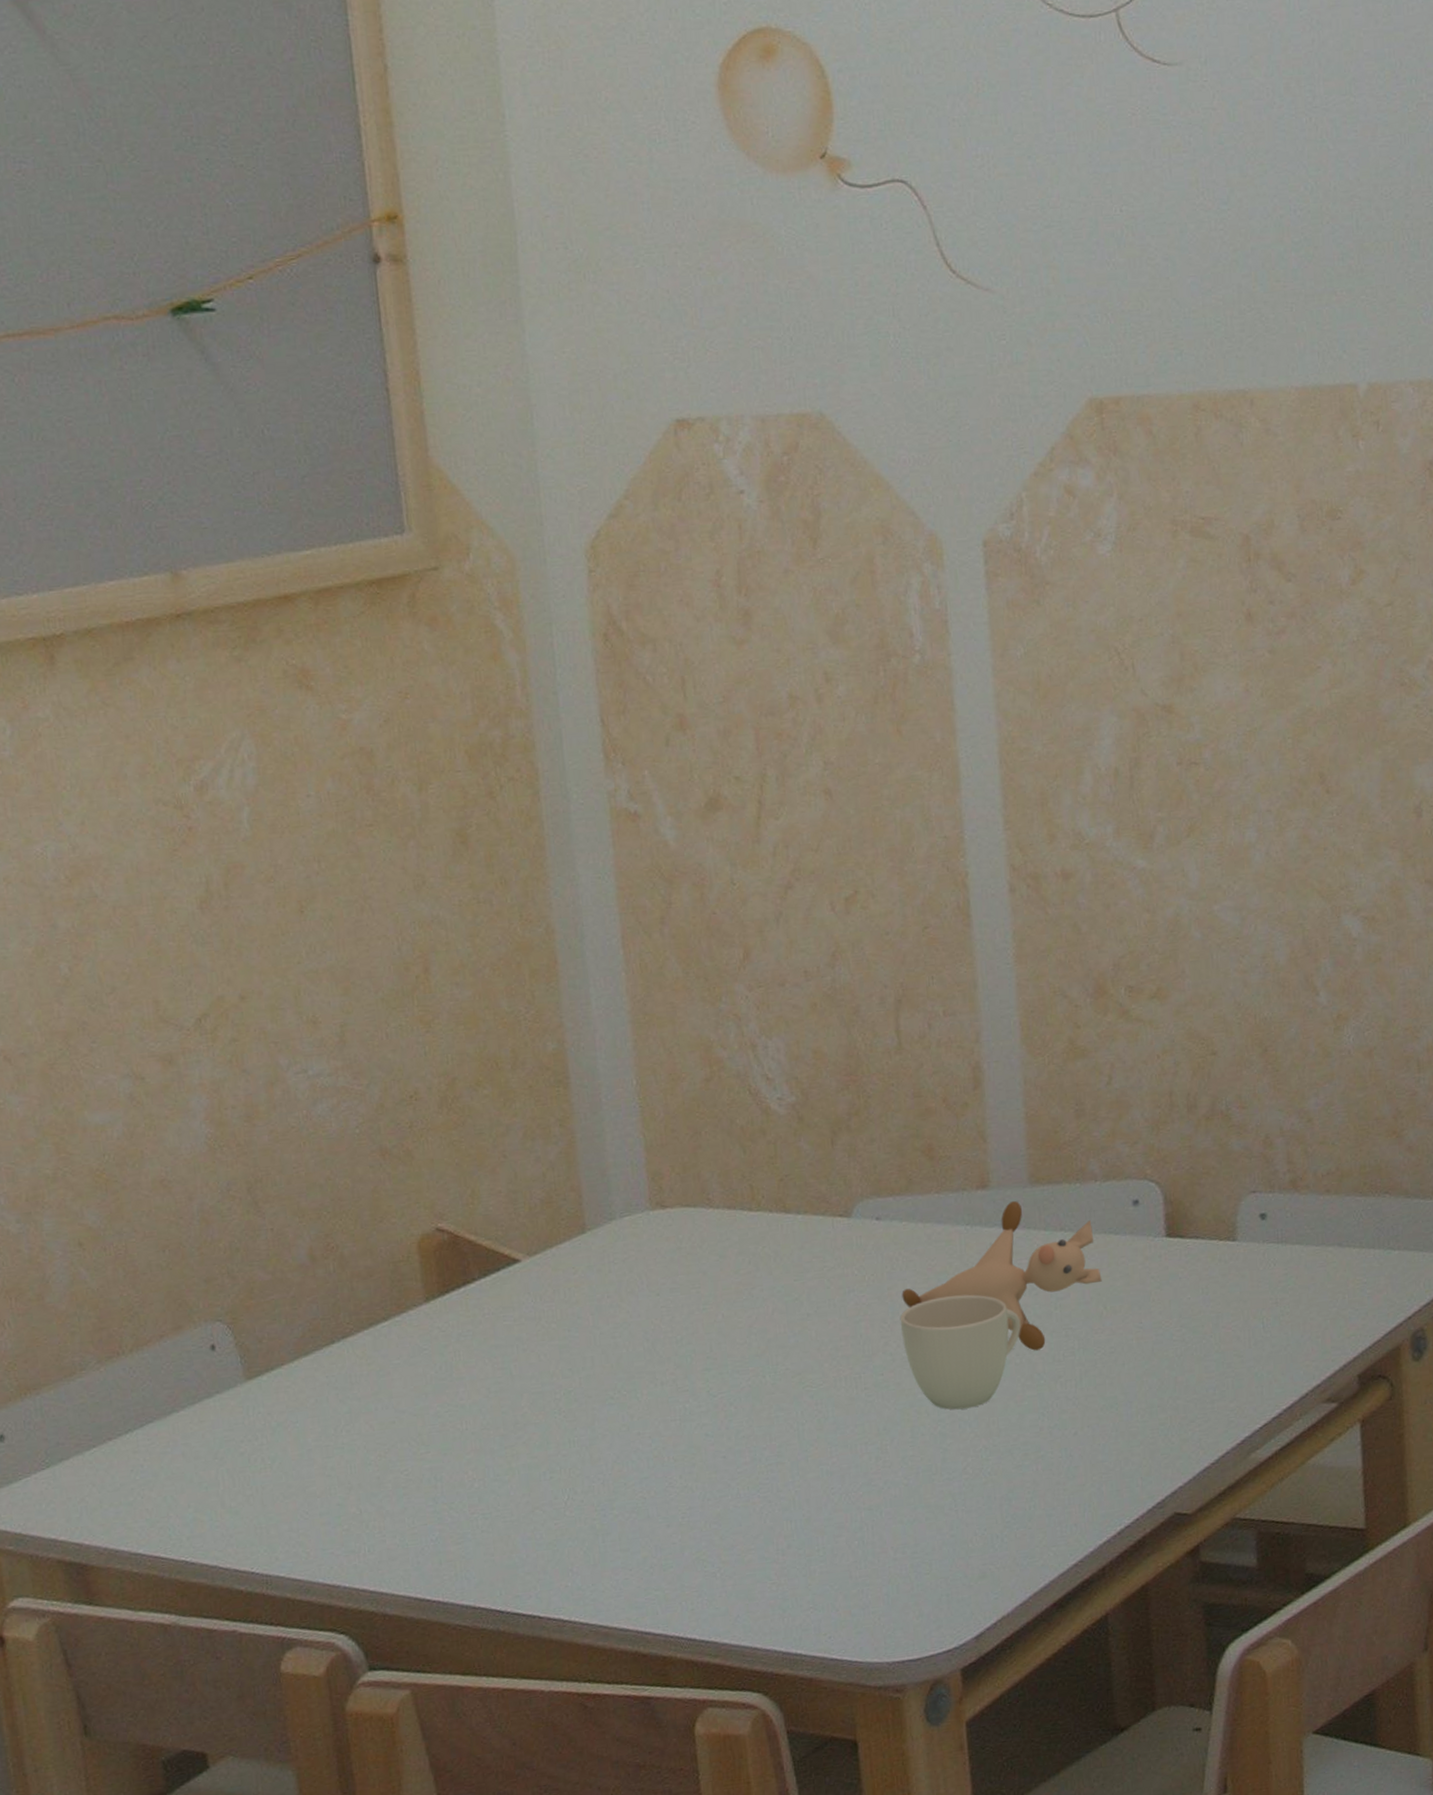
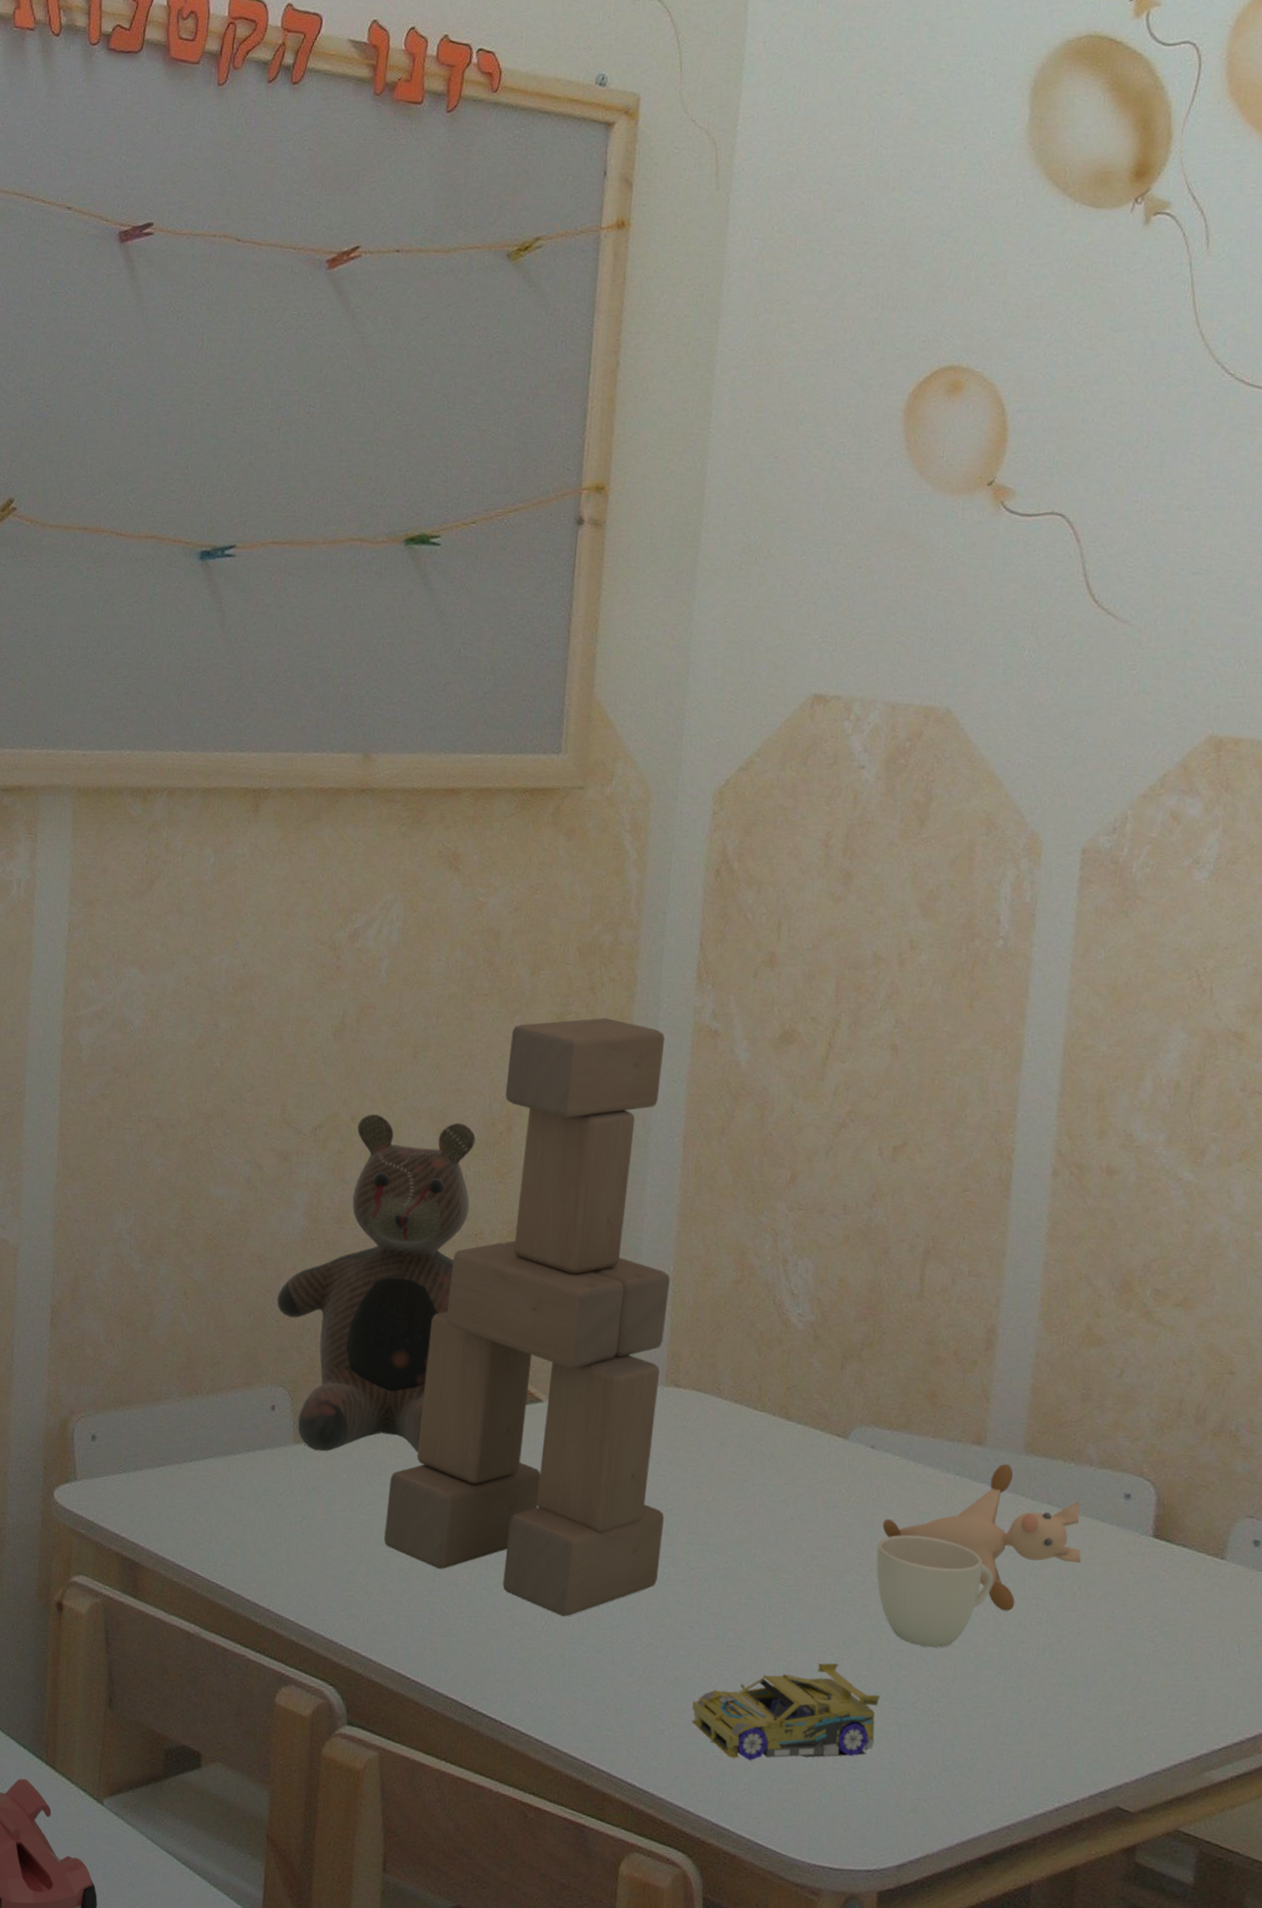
teddy bear: none [192,975,398,1382] -> present [276,1114,476,1453]
toy blocks: none [365,822,680,1485] -> present [384,1017,670,1617]
toy car: none [740,1451,932,1580] -> present [692,1663,880,1761]

